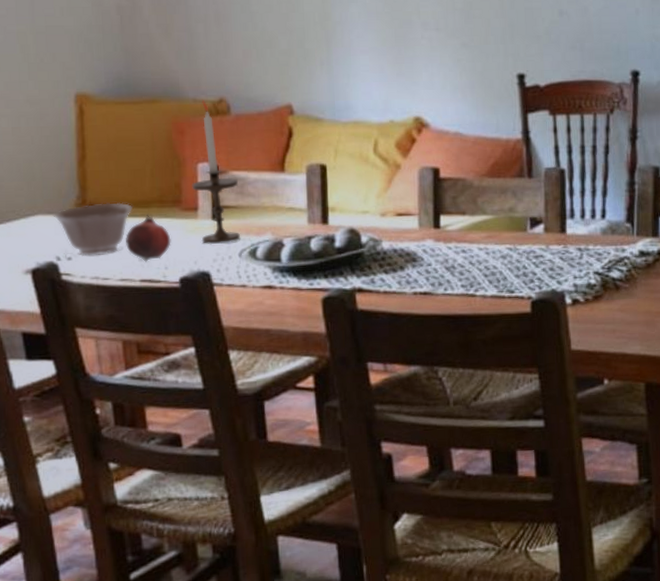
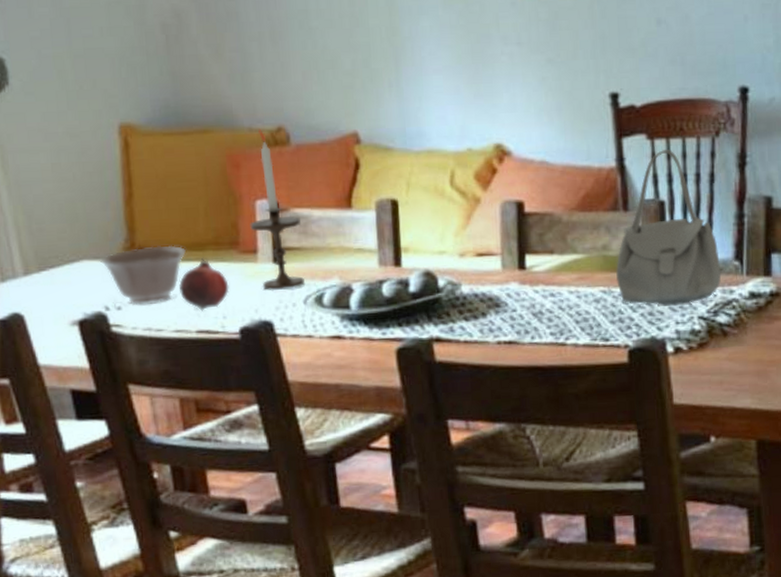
handbag: none [520,124,615,262] -> present [615,150,721,305]

